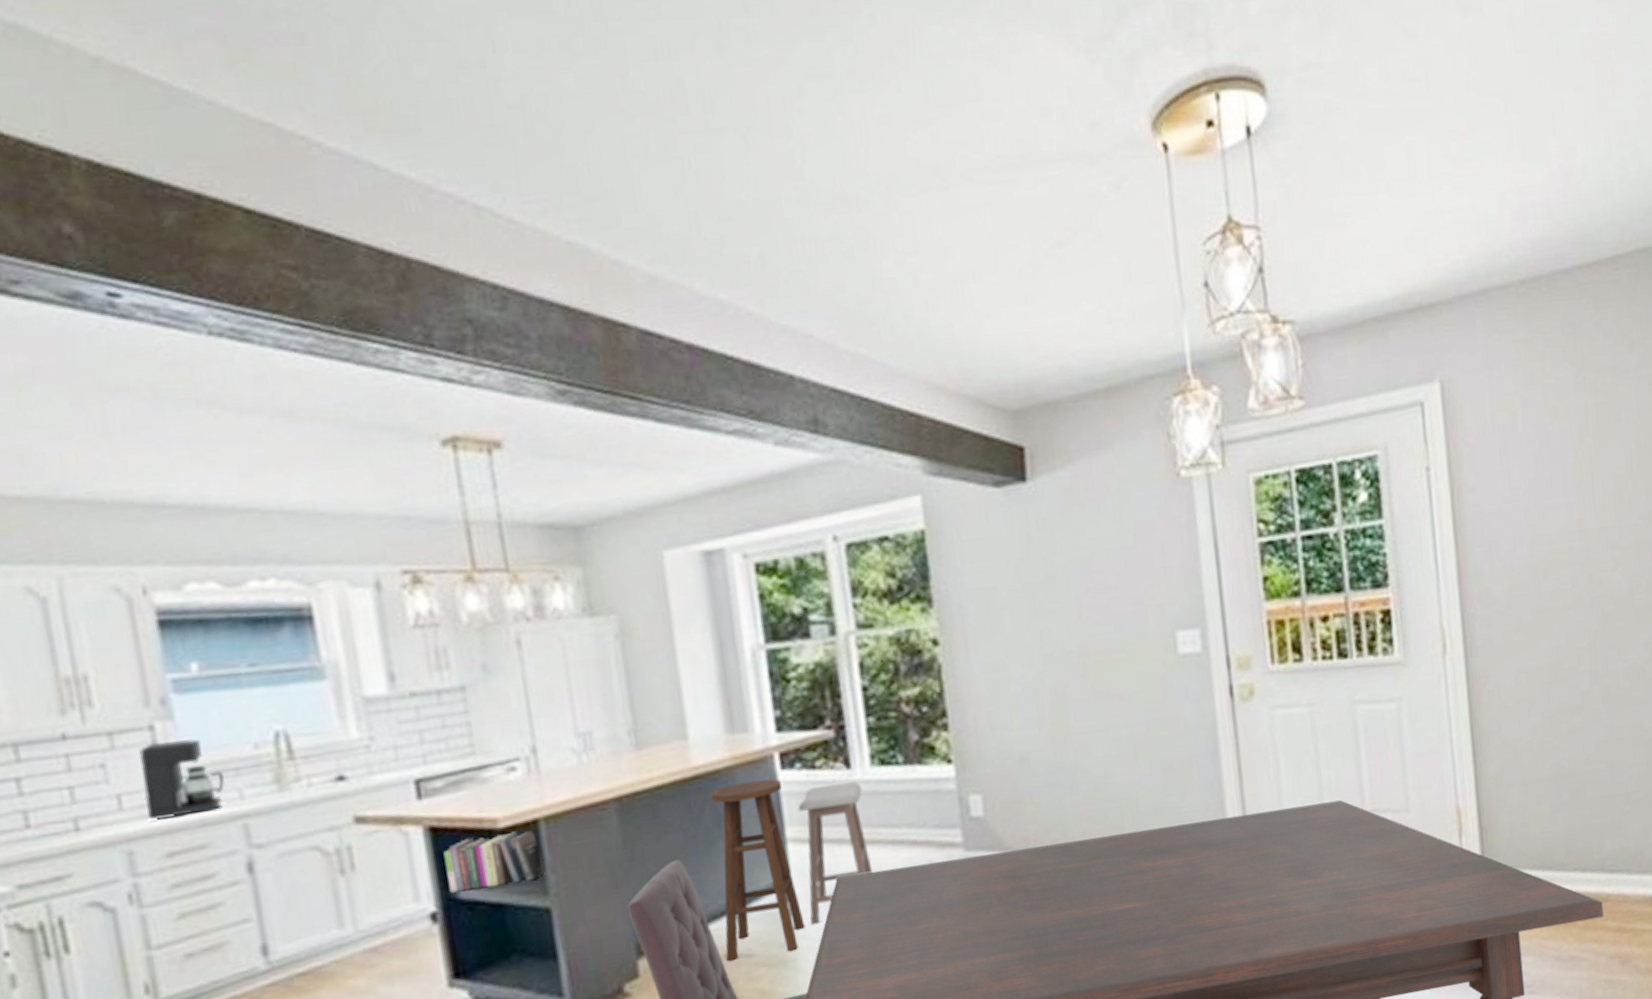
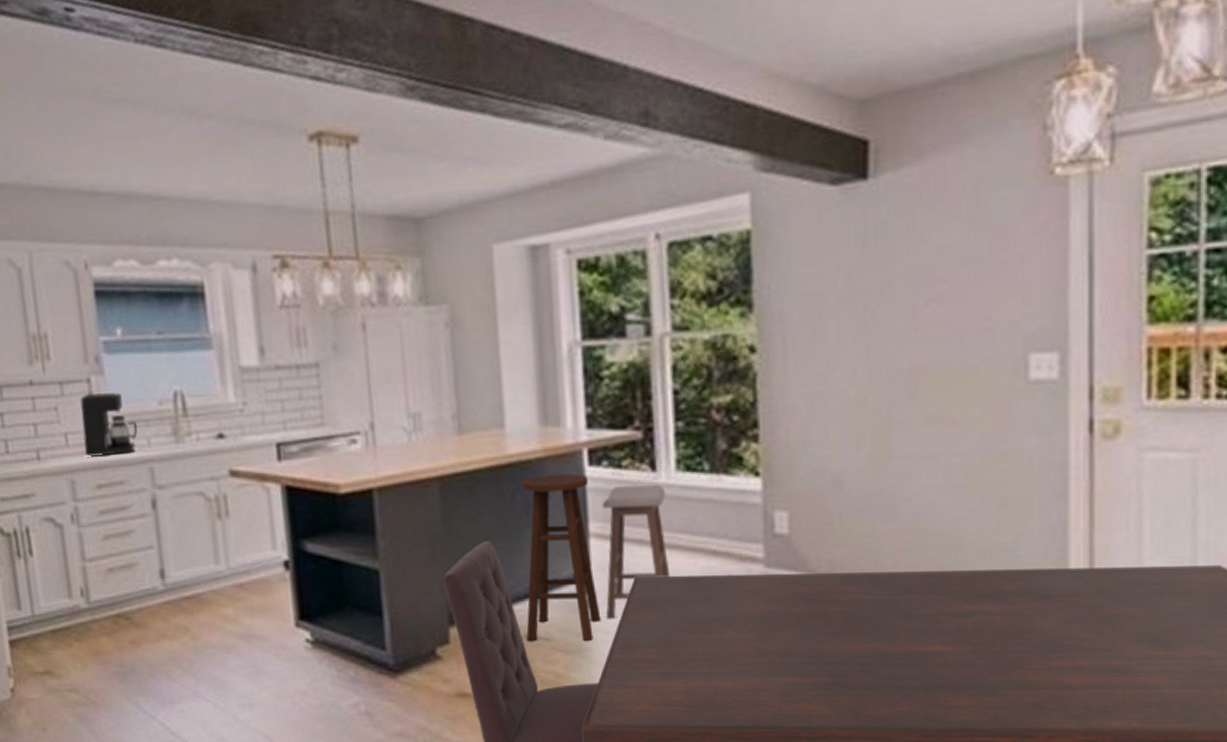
books: present [443,830,546,893] -> none [296,498,377,546]

